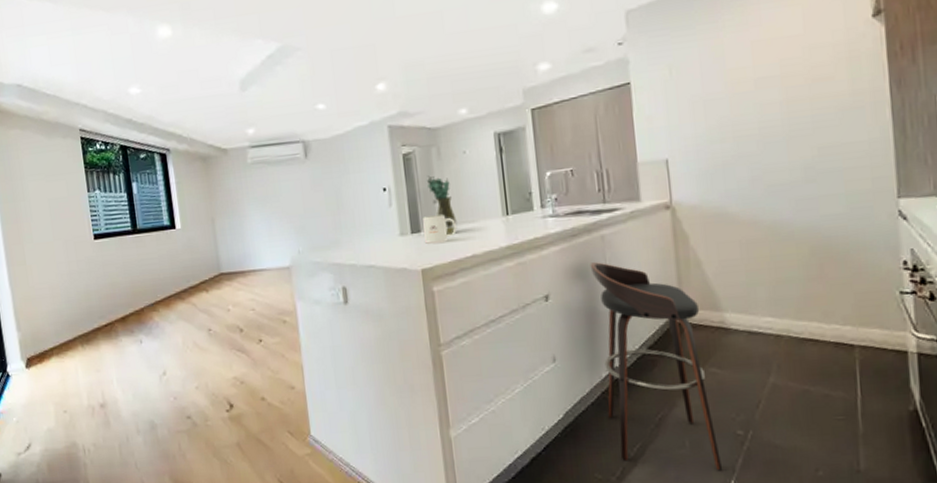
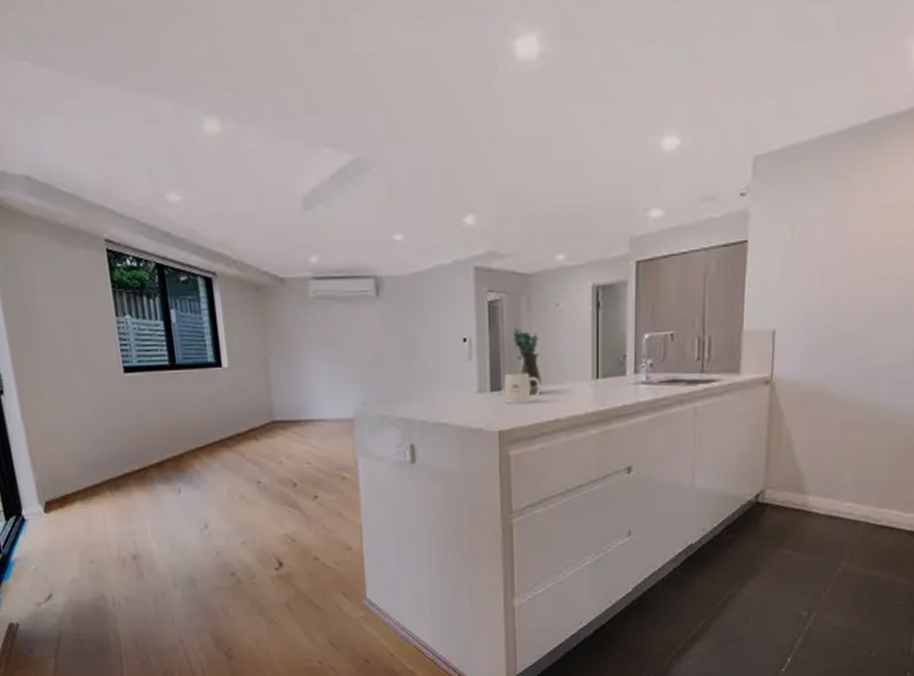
bar stool: present [590,262,723,470] -> none [677,435,784,648]

